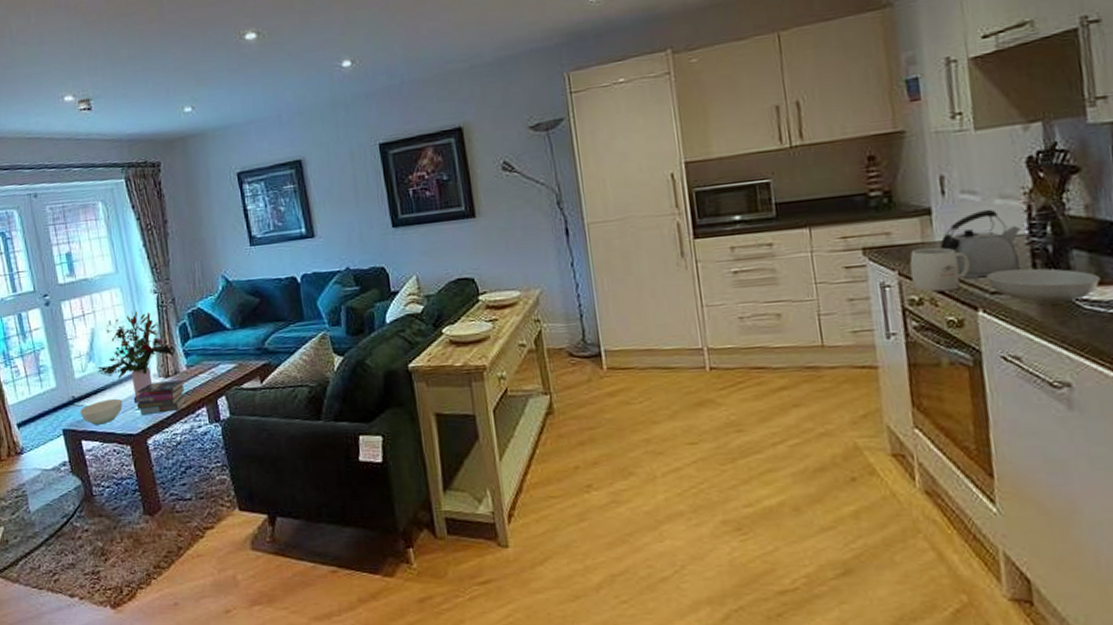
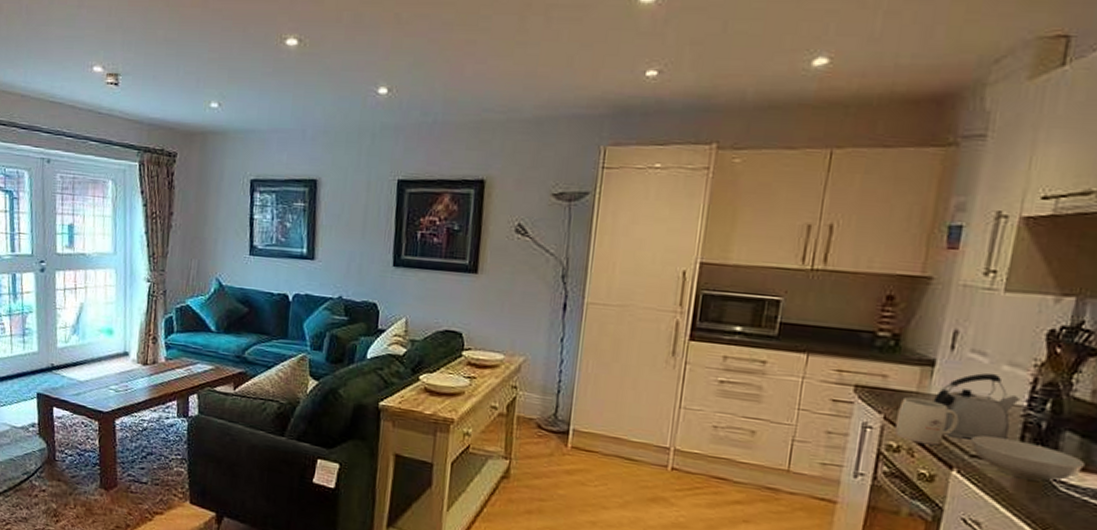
bowl: present [79,398,123,425] -> none [55,373,99,397]
bouquet: present [97,311,173,397] -> none [79,295,155,377]
books: present [133,380,186,416] -> none [109,367,162,399]

